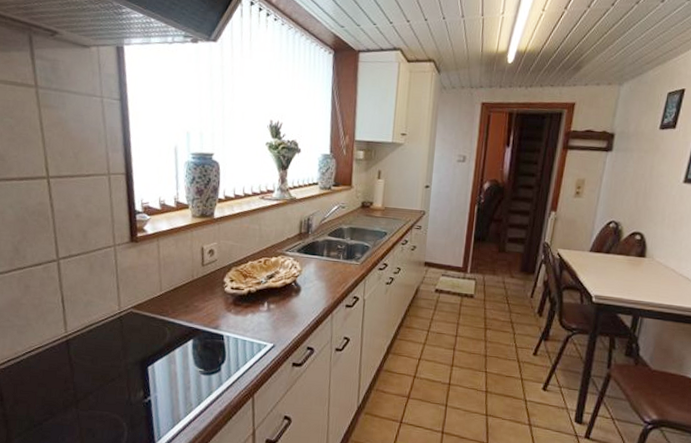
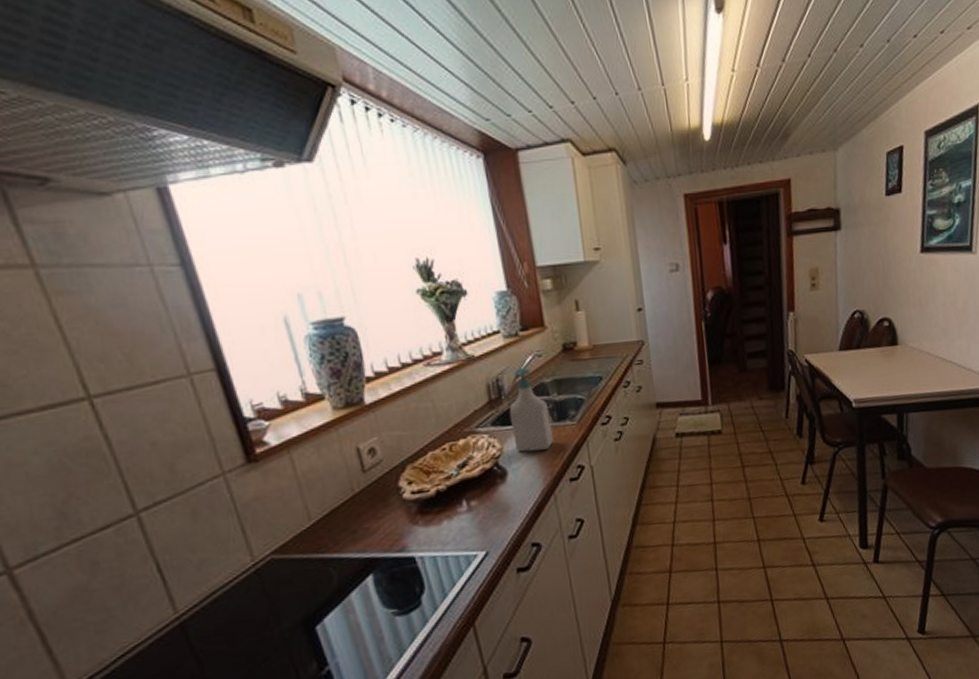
soap bottle: none [311,213,342,279] -> present [509,367,554,453]

